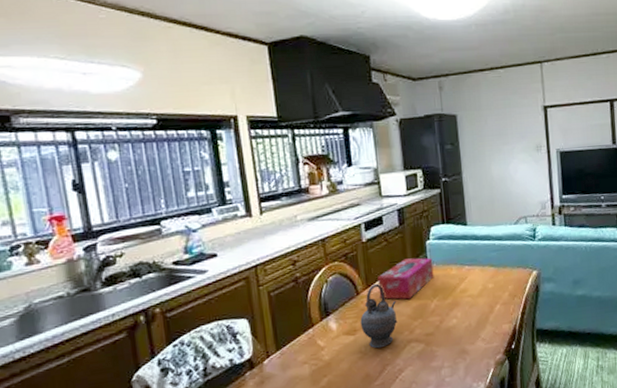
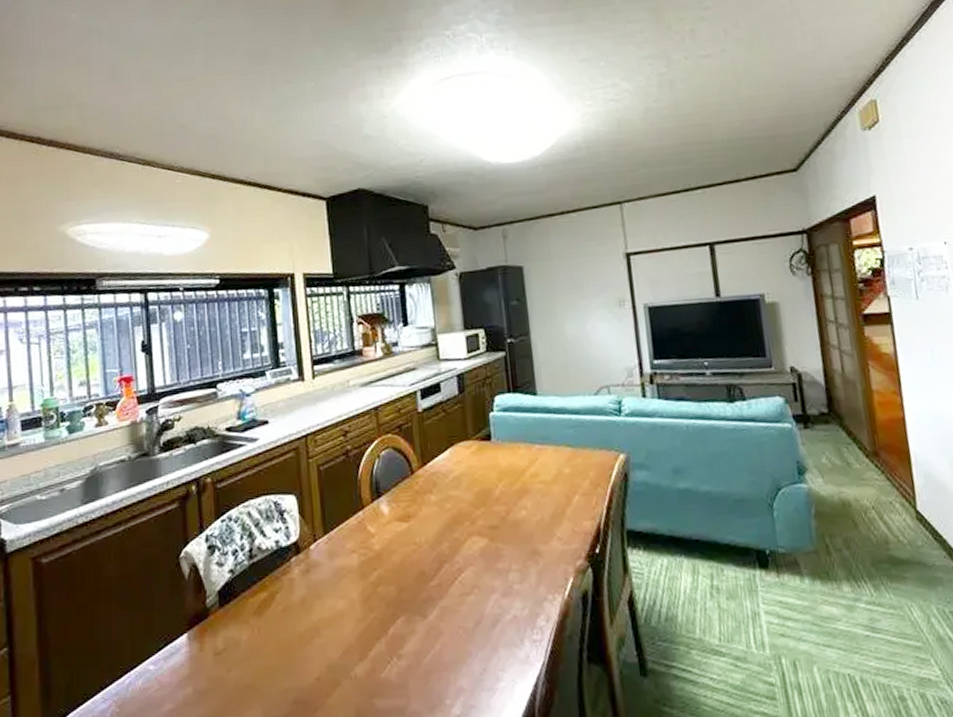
teapot: present [360,283,398,348] -> none [414,461,457,541]
tissue box: present [378,257,434,300] -> none [434,432,499,483]

